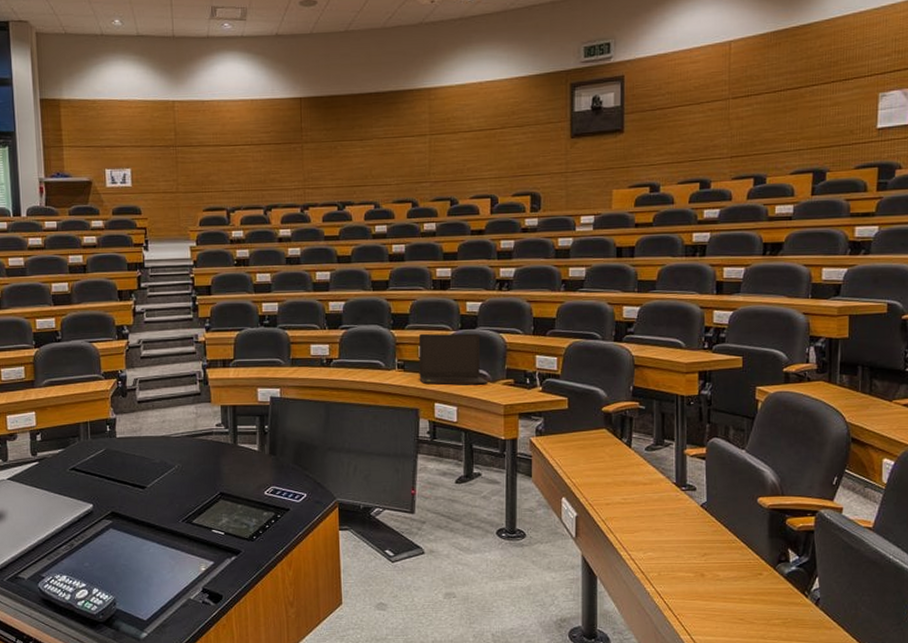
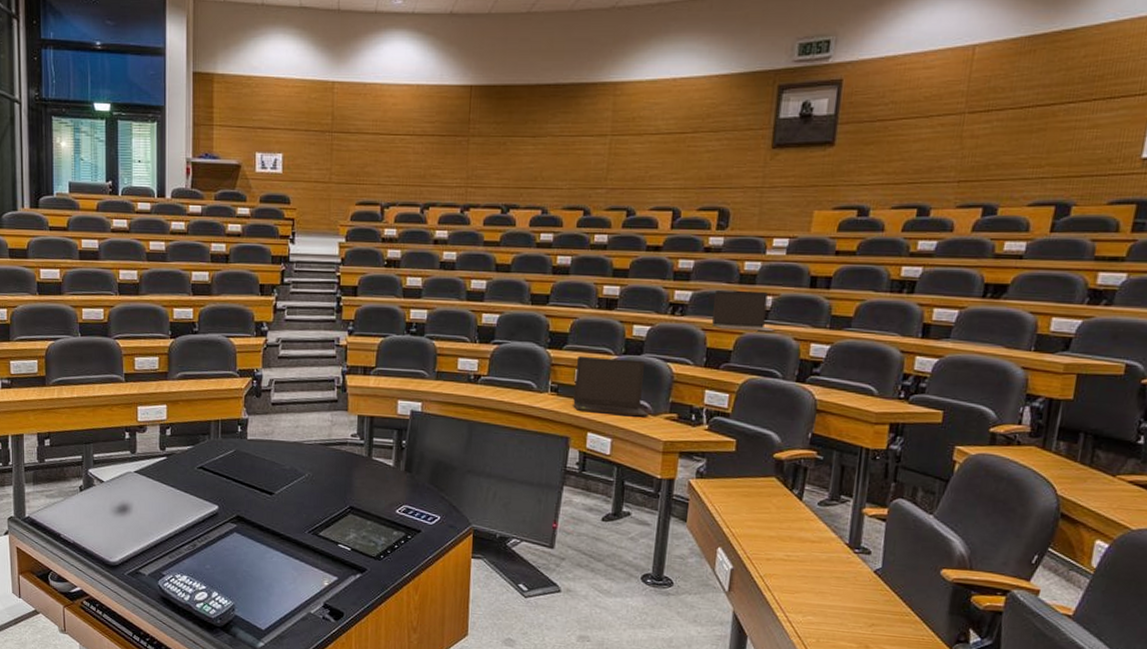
laptop: none [535,264,592,300] -> present [712,290,776,332]

